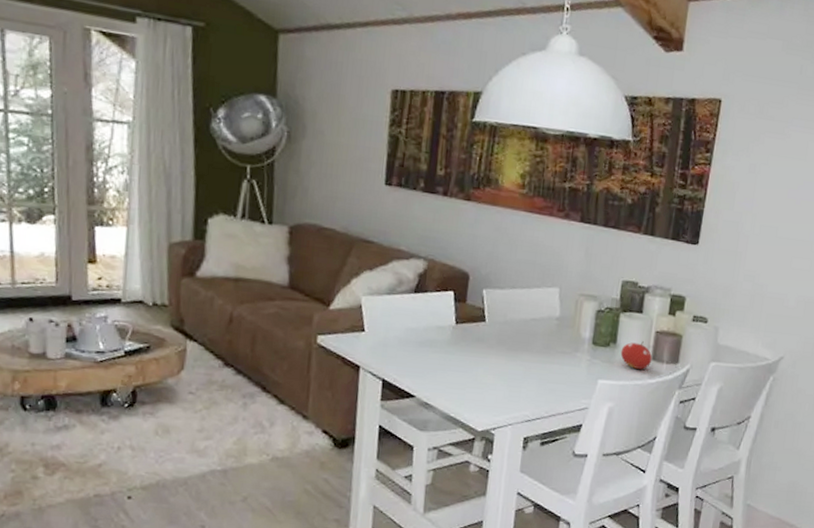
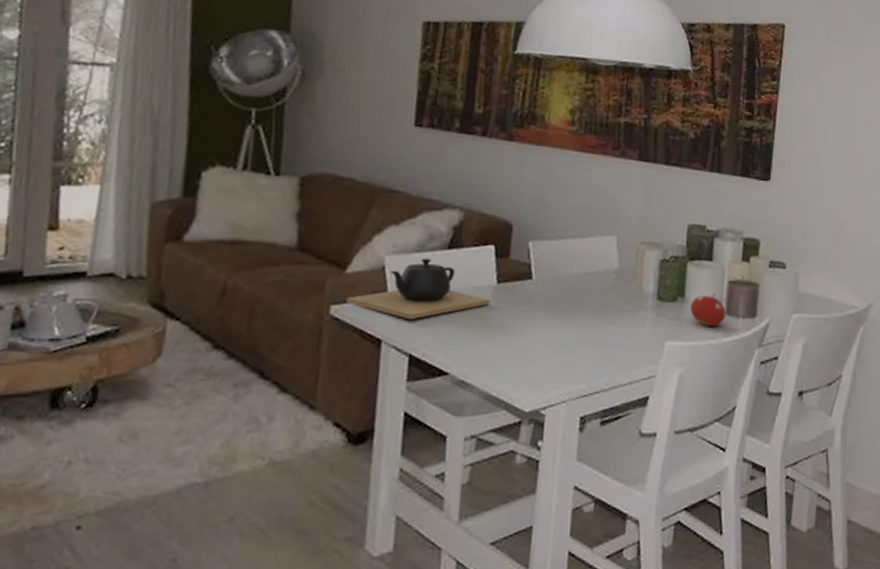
teapot: none [329,299,450,351] -> present [345,258,490,320]

